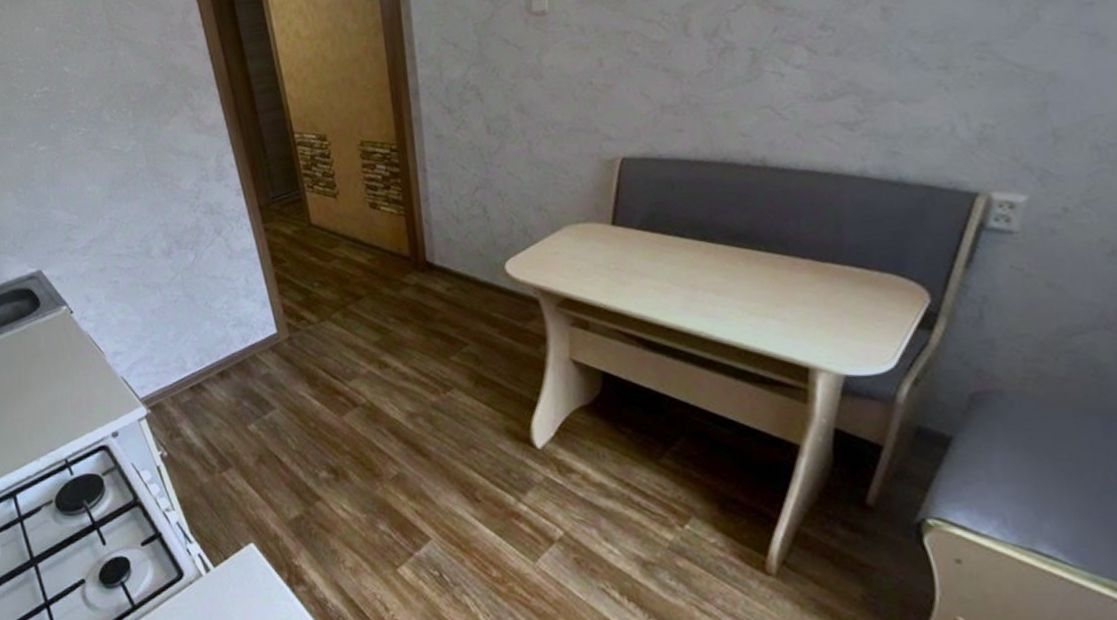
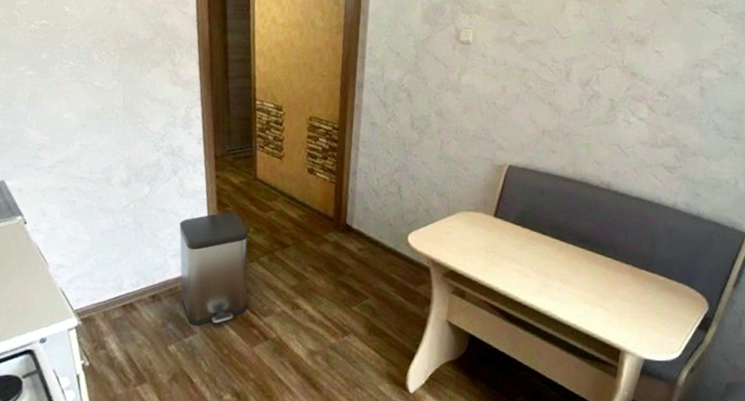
pedal bin: none [234,268,327,400] -> present [179,212,248,325]

